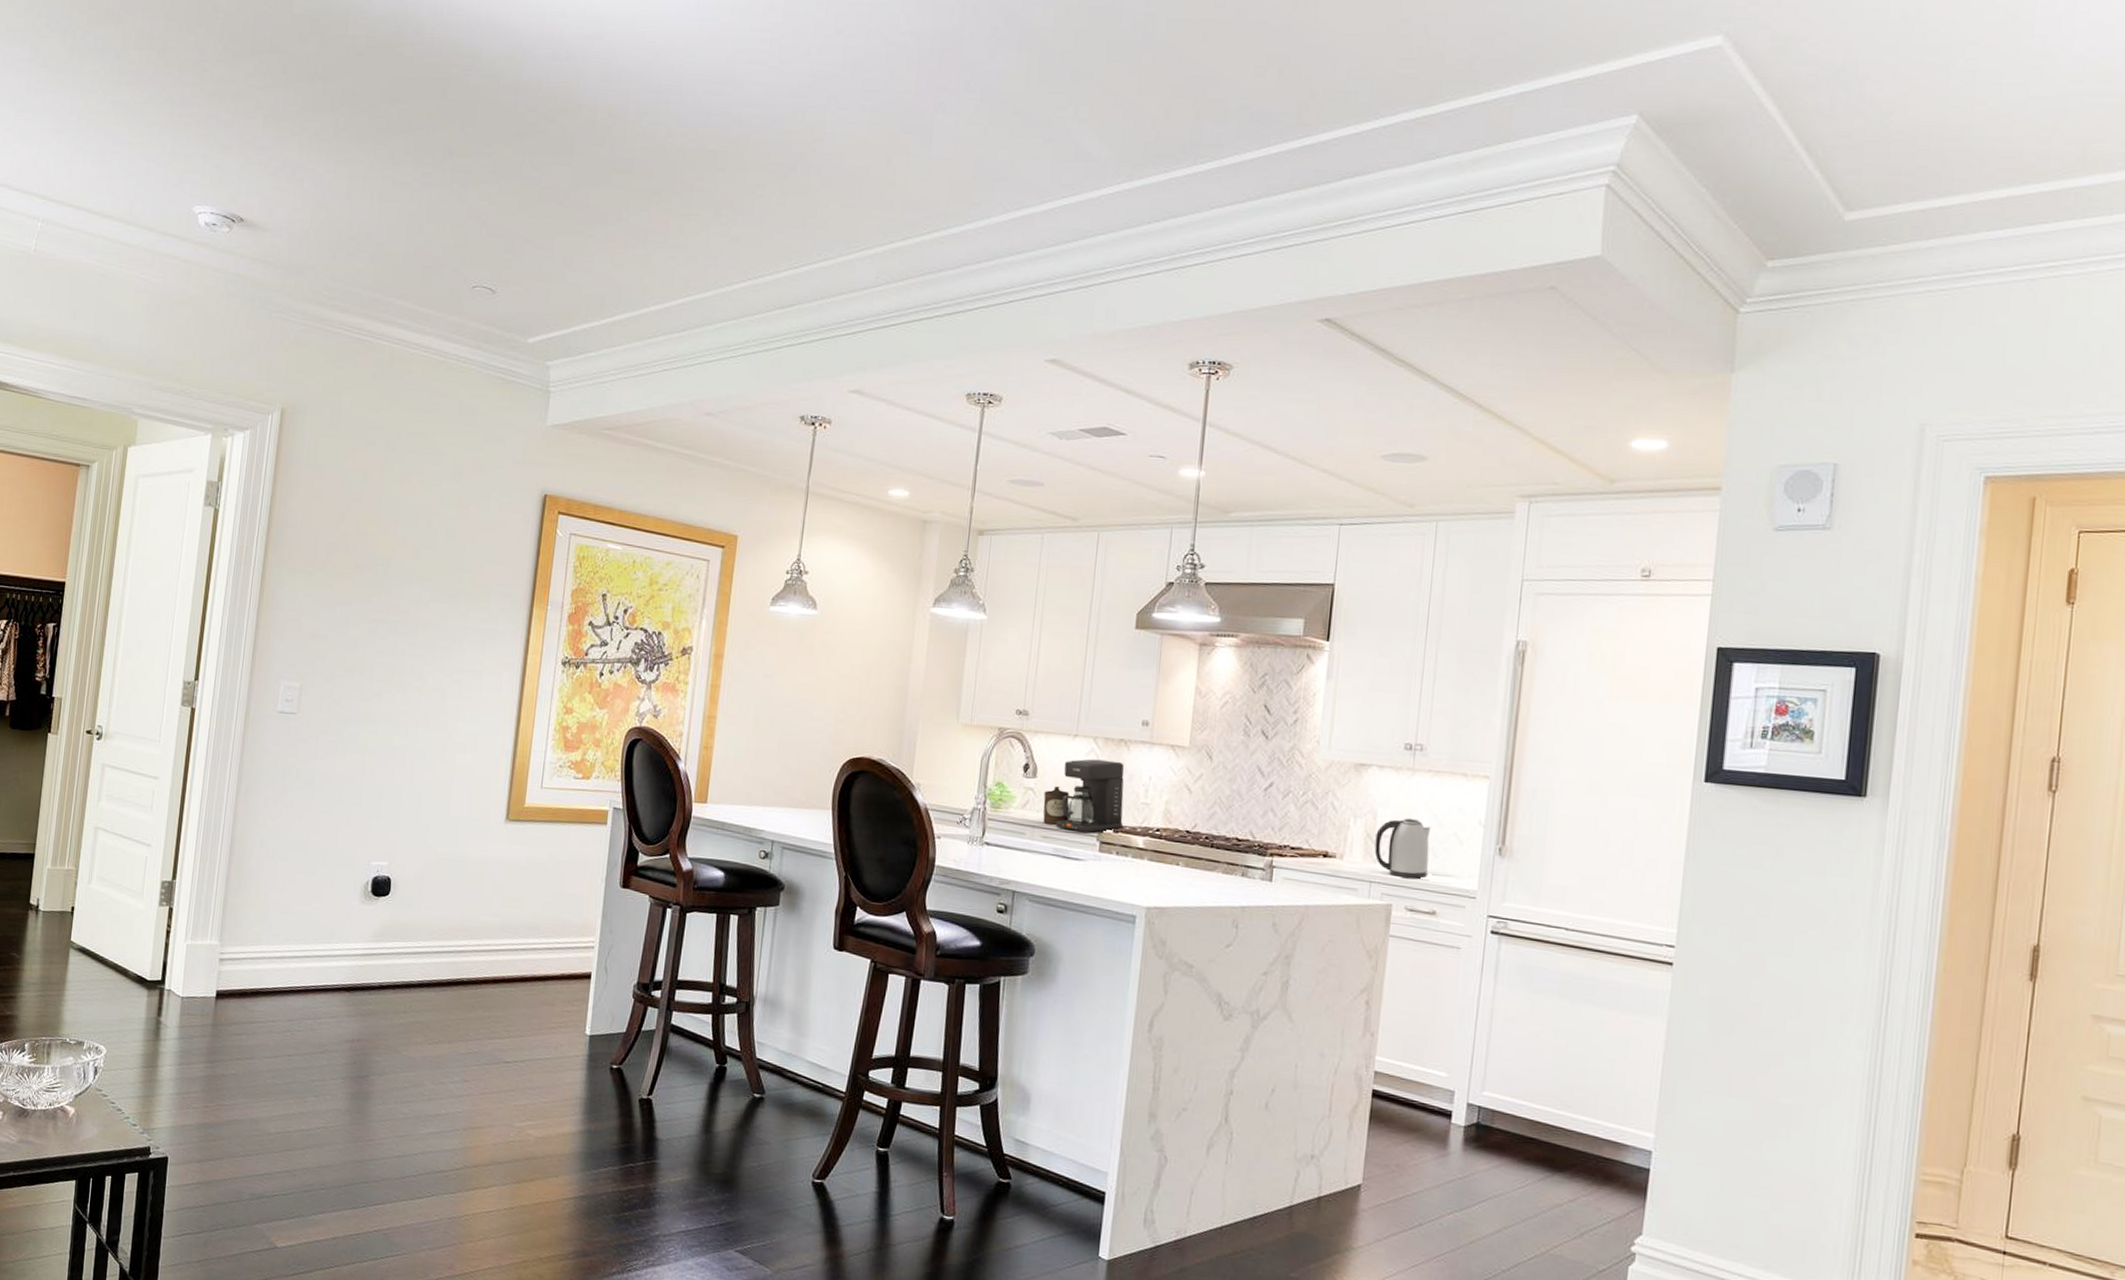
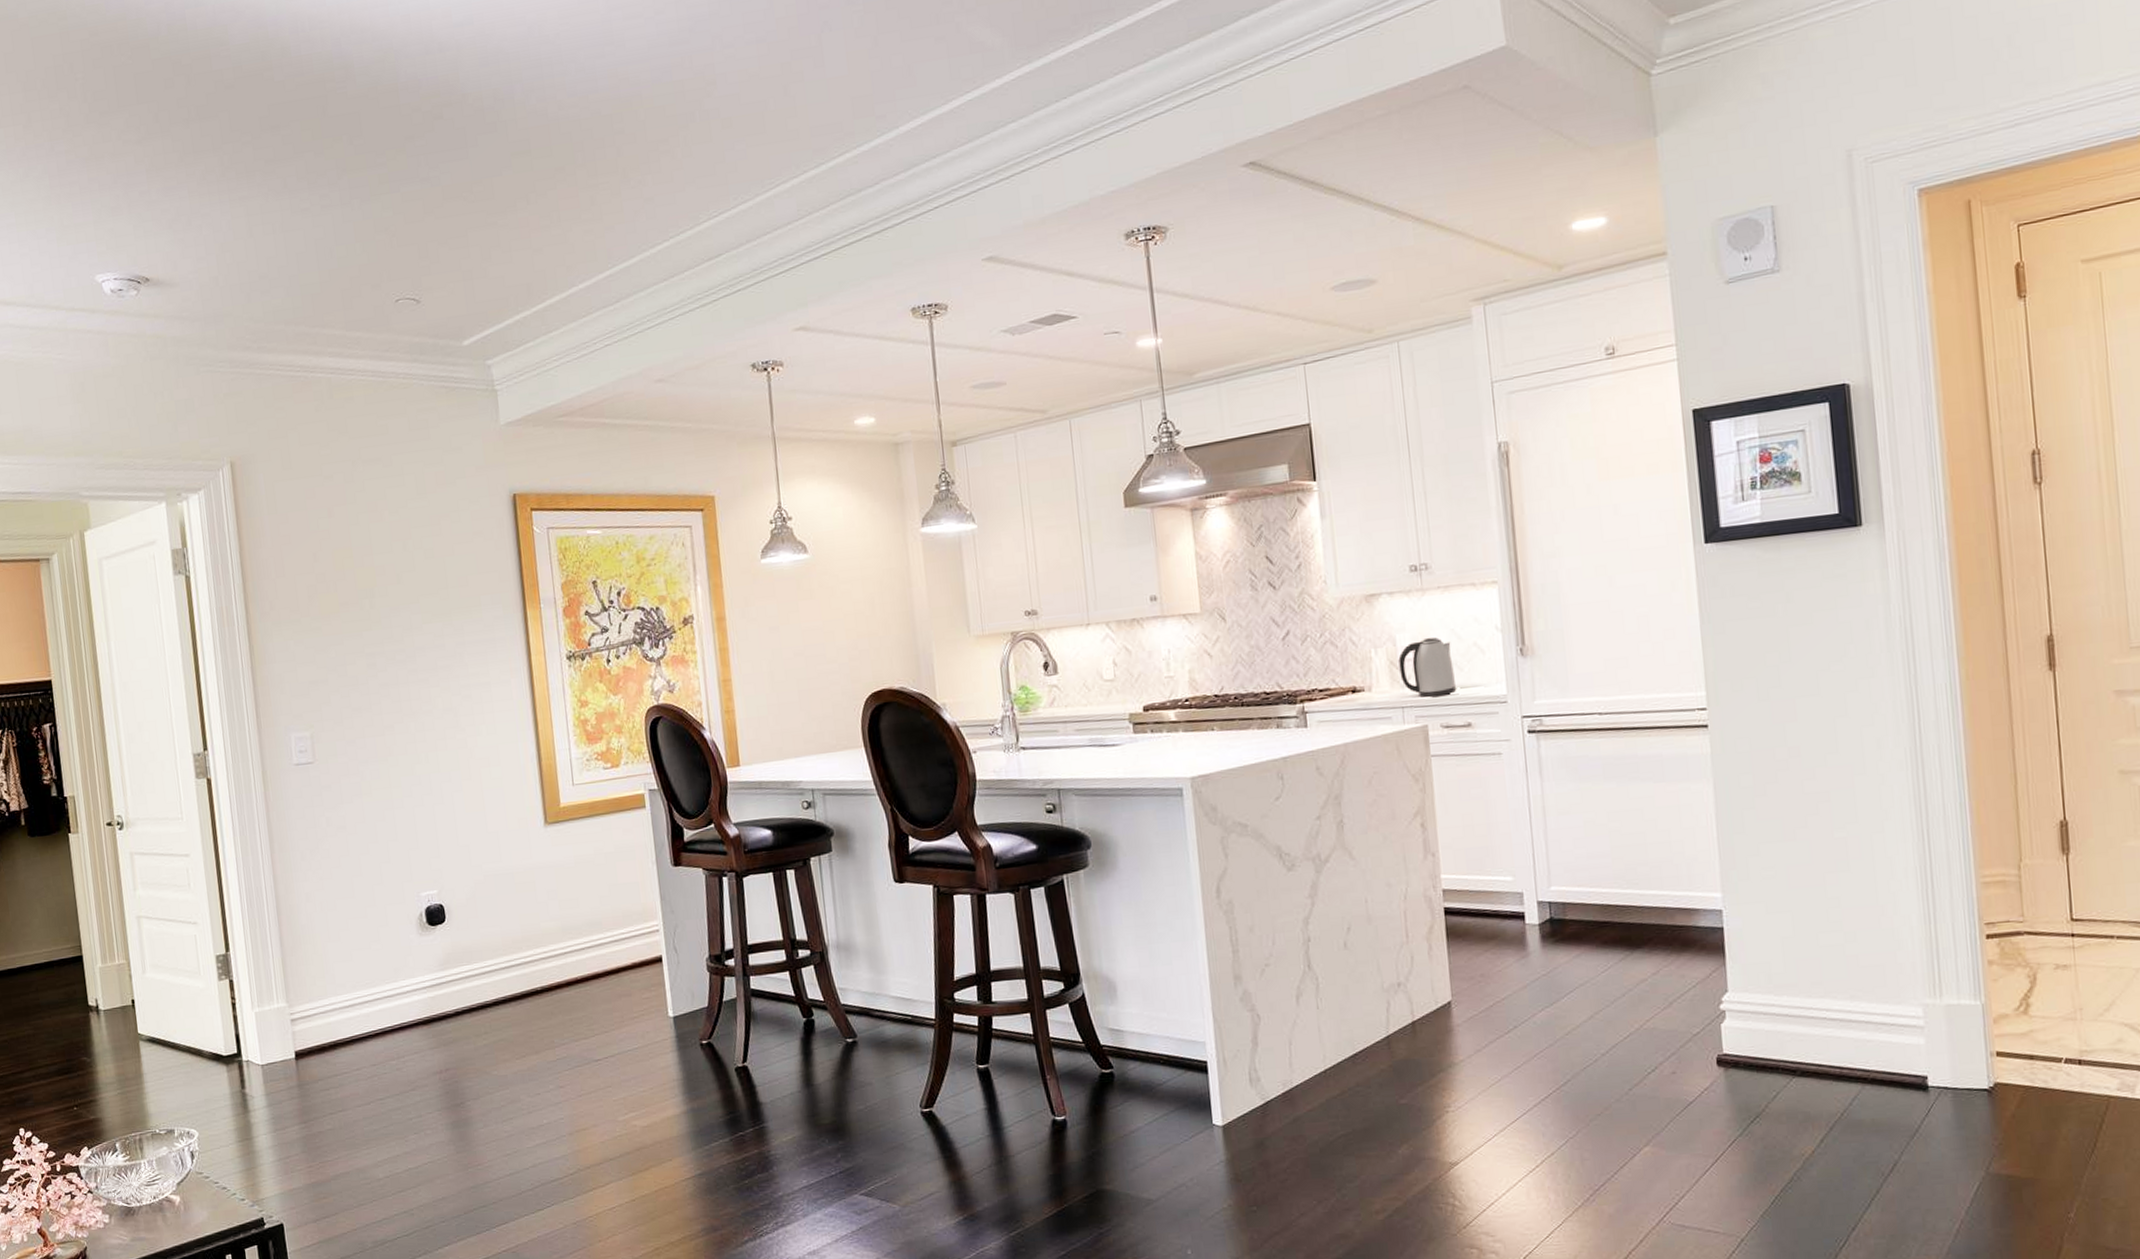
canister: present [1043,786,1070,825] -> none [1068,678,1098,717]
coffee maker: present [1055,758,1125,833] -> none [1082,641,1152,719]

